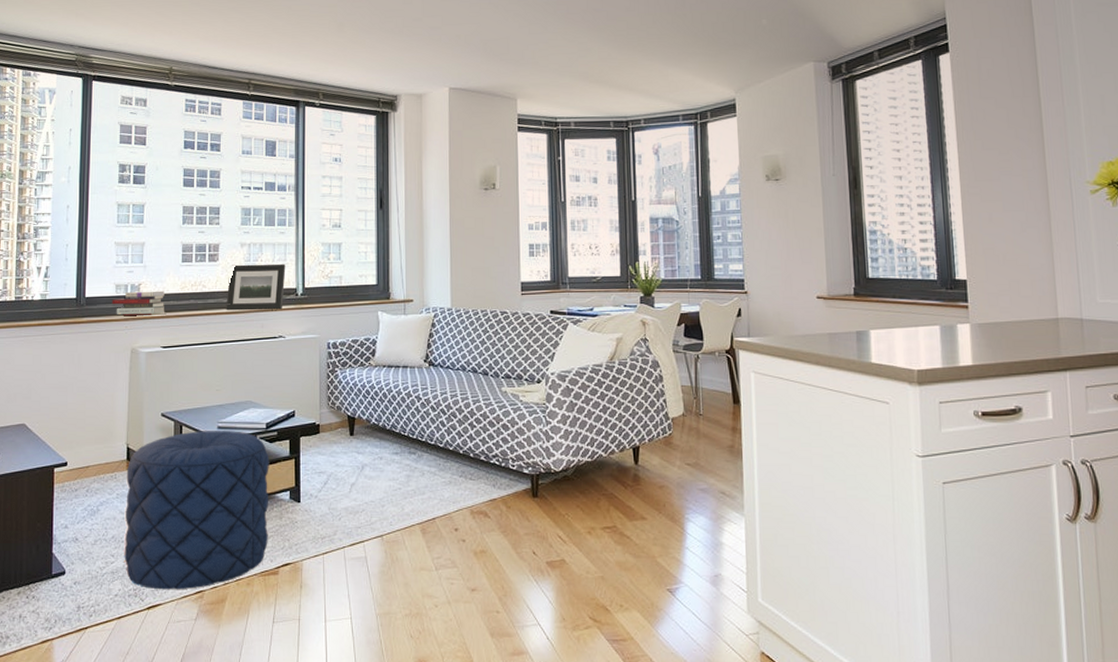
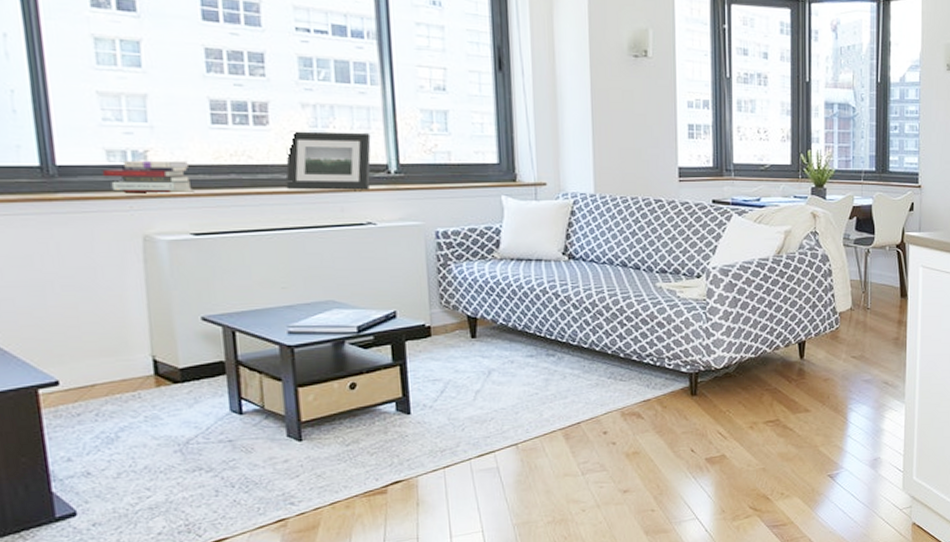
pouf: present [124,431,269,590] -> none [155,336,371,522]

